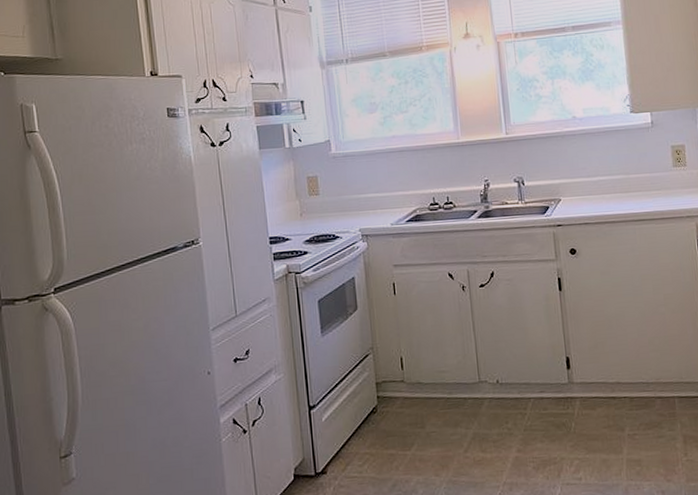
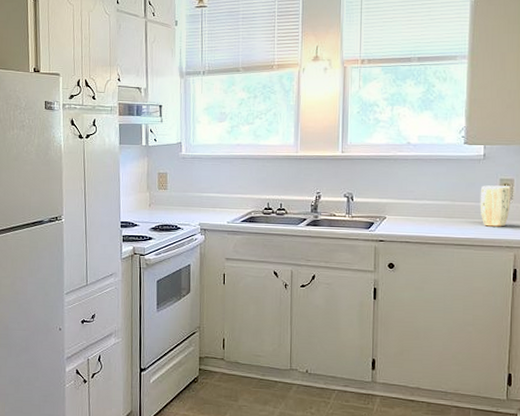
plant pot: none [653,152,685,198] -> present [480,185,511,227]

